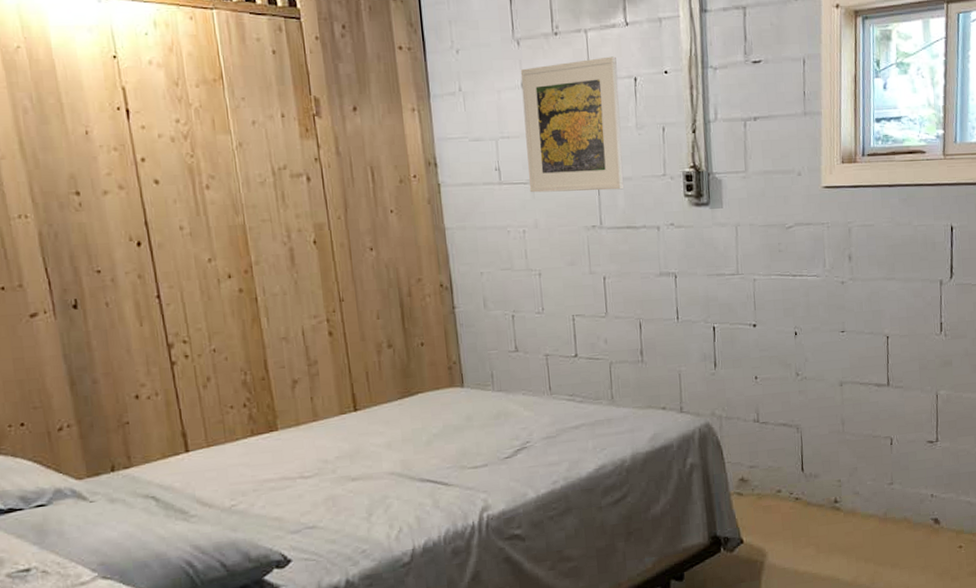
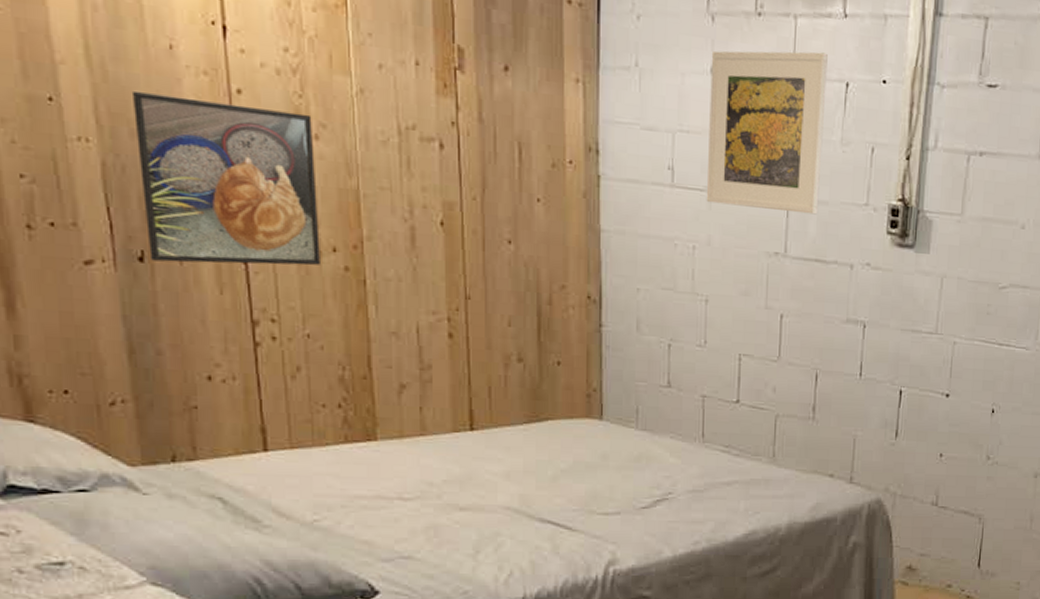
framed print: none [58,170,219,306] -> present [131,90,320,266]

